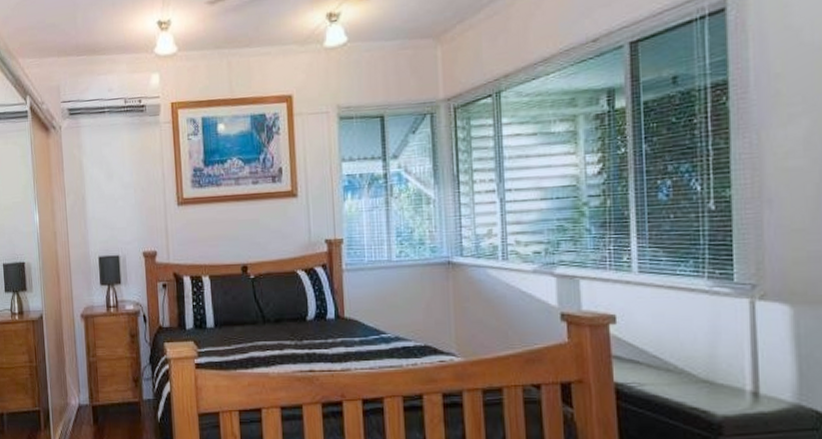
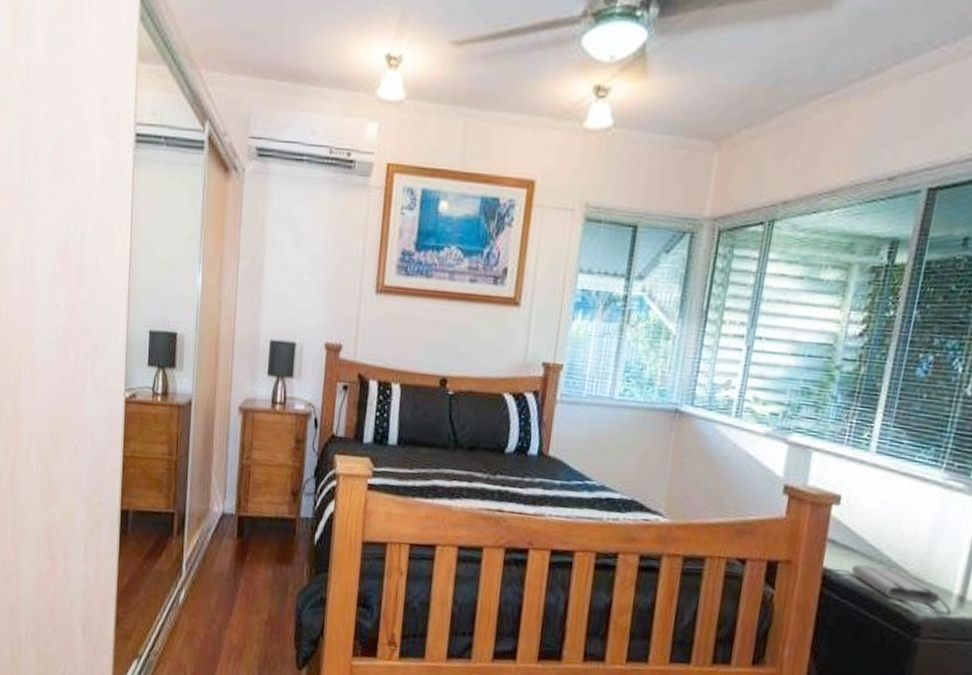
tote bag: none [642,375,749,412] -> present [851,564,953,616]

